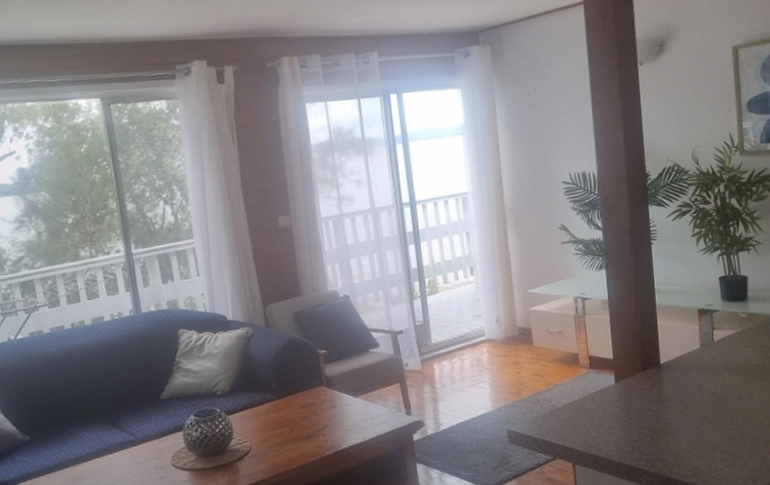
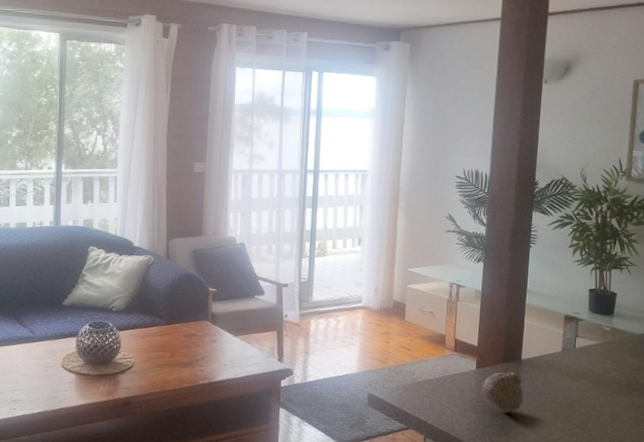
fruit: none [624,379,669,423] -> present [481,372,524,413]

